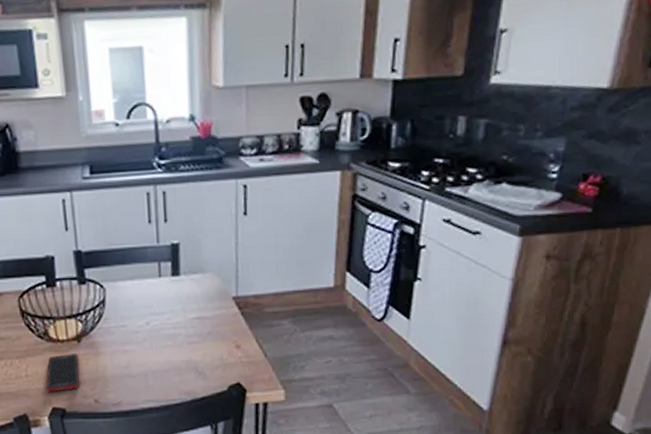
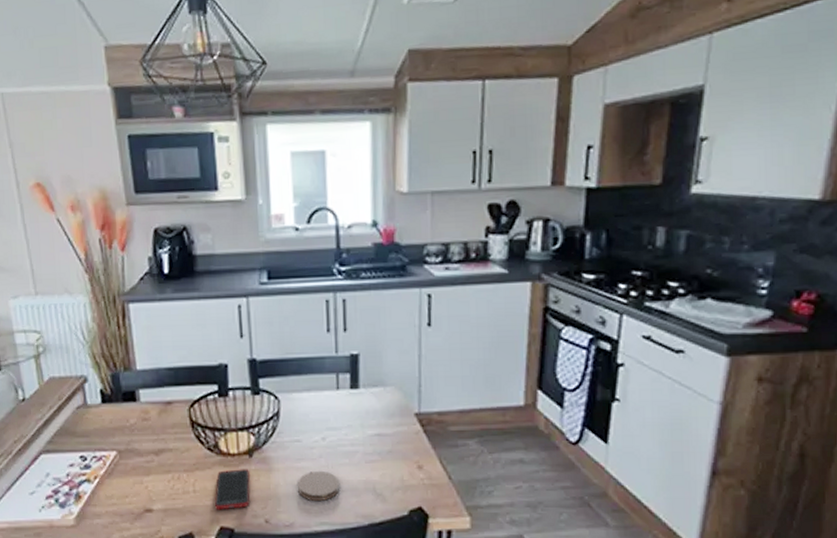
coaster: none [124,353,163,381] -> present [298,472,339,501]

